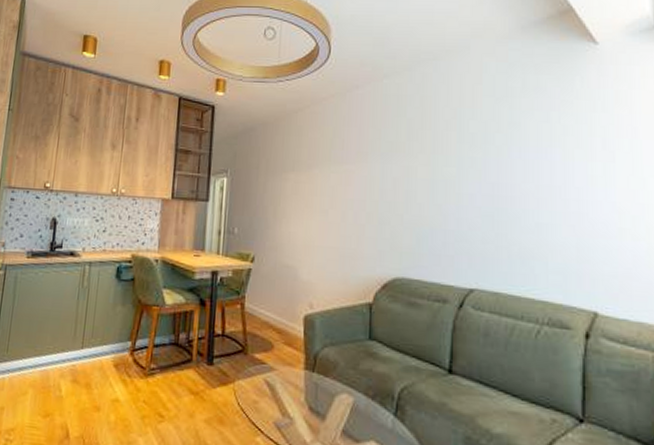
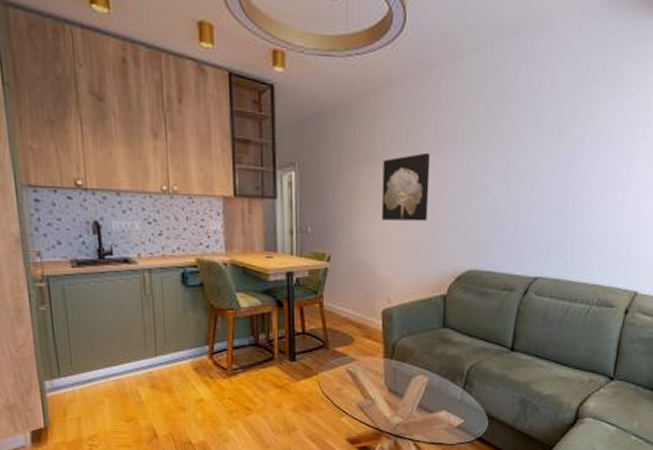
wall art: none [305,161,354,226] -> present [381,152,431,221]

